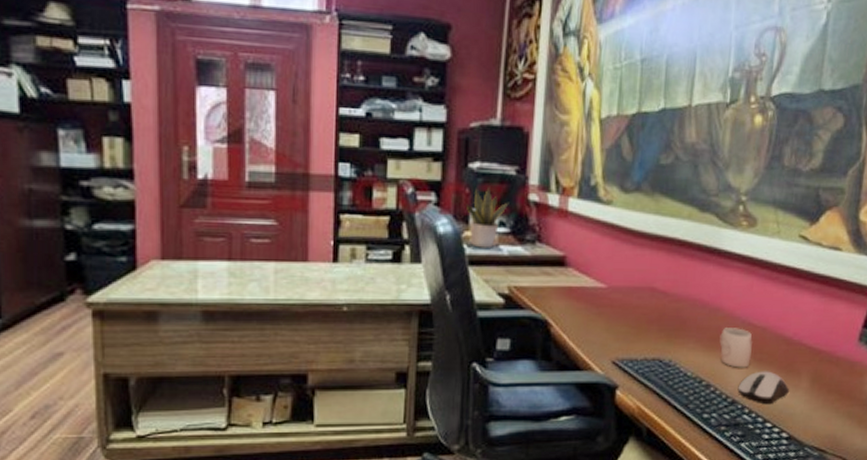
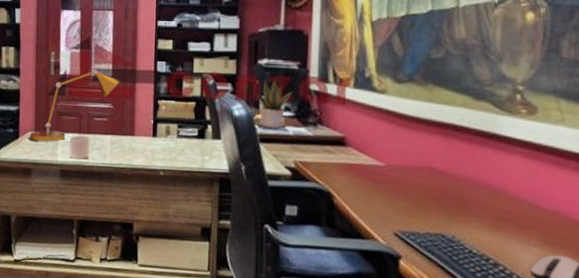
desk lamp: none [150,171,287,275] -> present [27,69,120,143]
mug: none [215,263,246,297] -> present [69,135,90,160]
mug: present [719,328,754,368] -> none [505,209,544,251]

